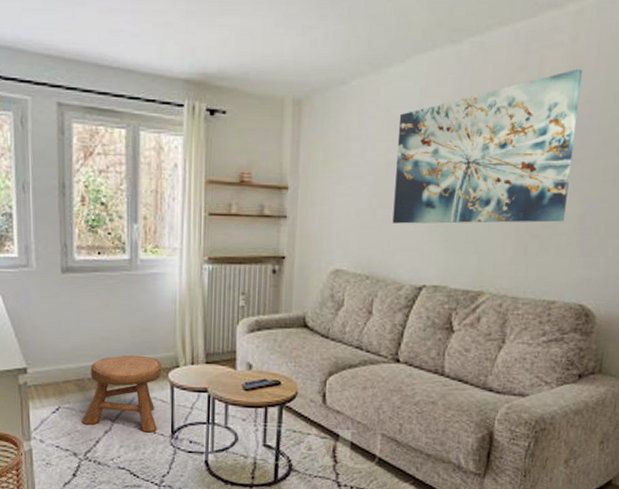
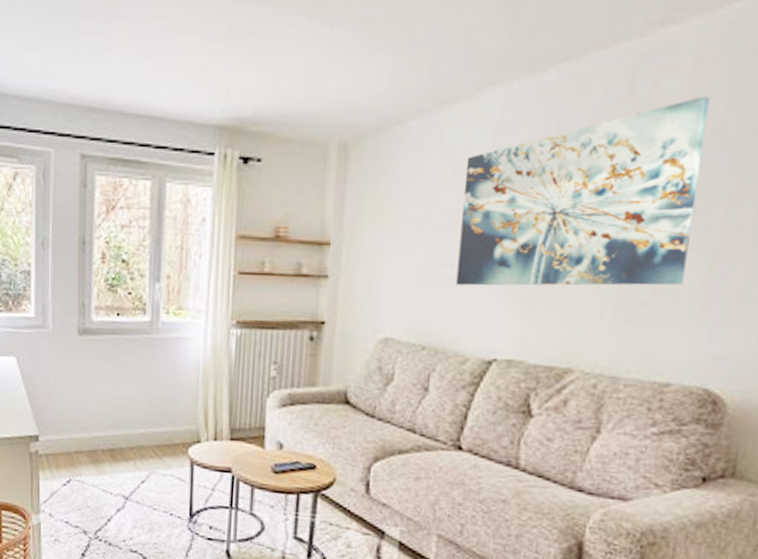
stool: present [81,355,162,433] -> none [93,426,182,514]

